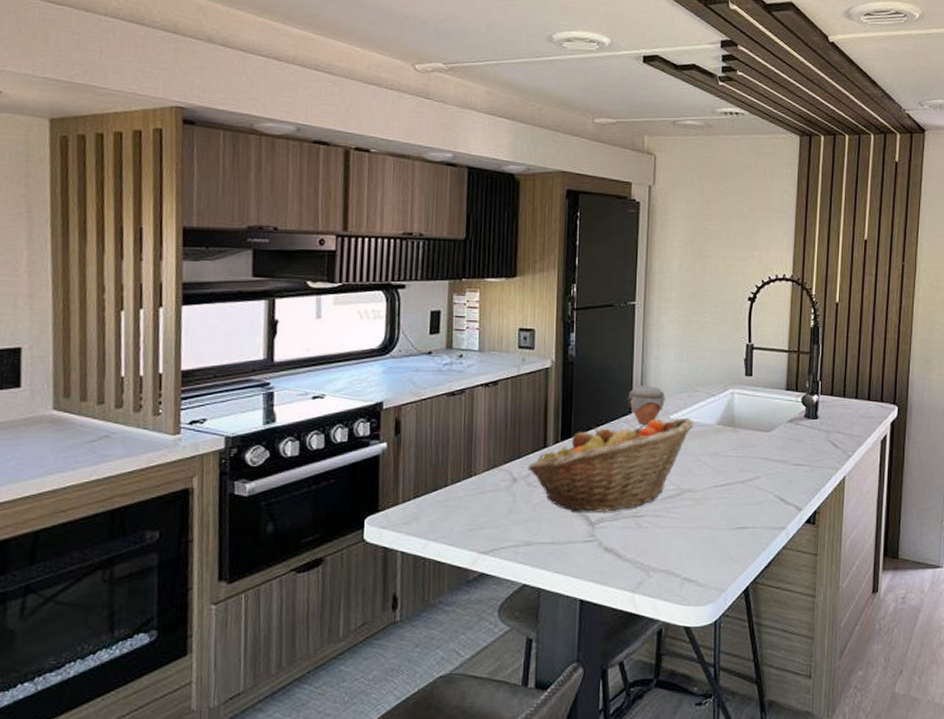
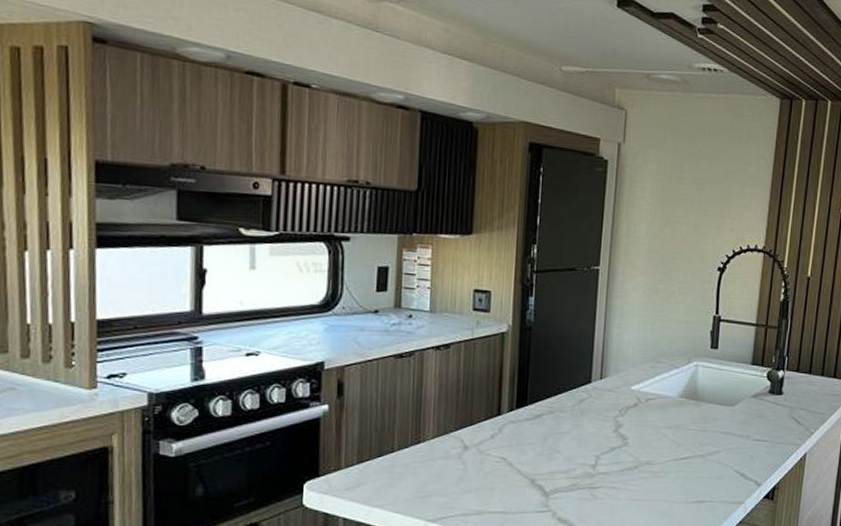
fruit basket: present [527,417,694,512] -> none [479,389,656,483]
jar: present [626,385,665,425] -> none [586,354,627,395]

